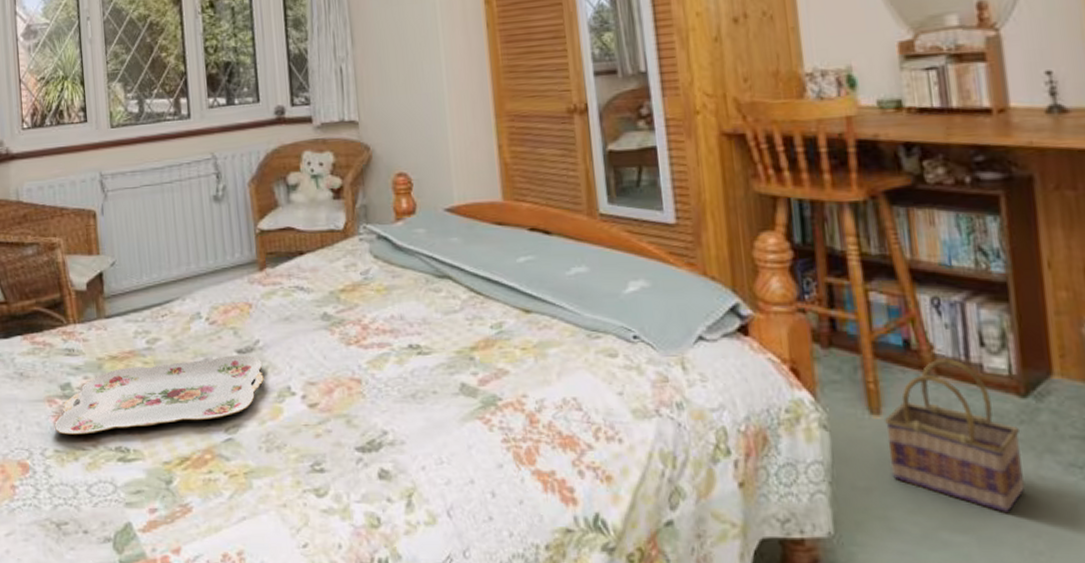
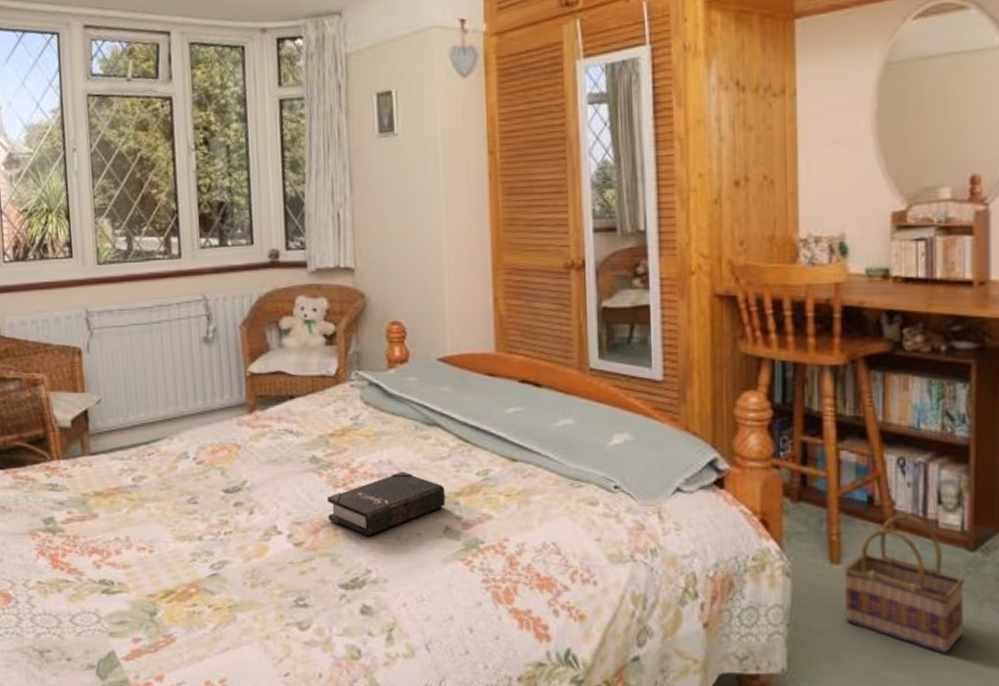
serving tray: present [55,355,264,435] -> none [38,495,251,567]
hardback book: none [340,326,460,396] -> present [327,471,445,537]

